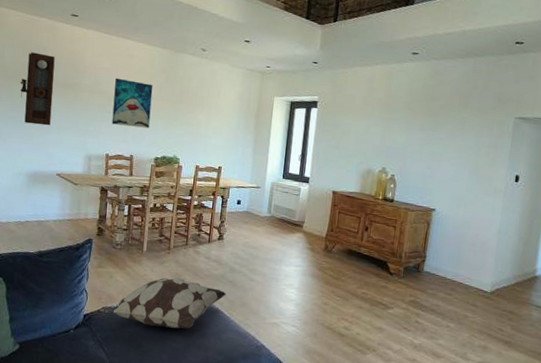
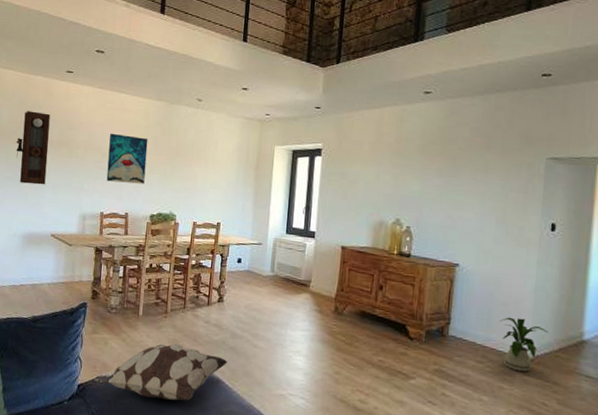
house plant: none [467,255,508,303] -> present [499,317,548,372]

